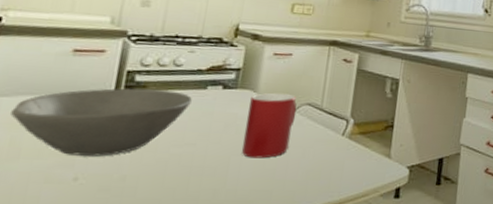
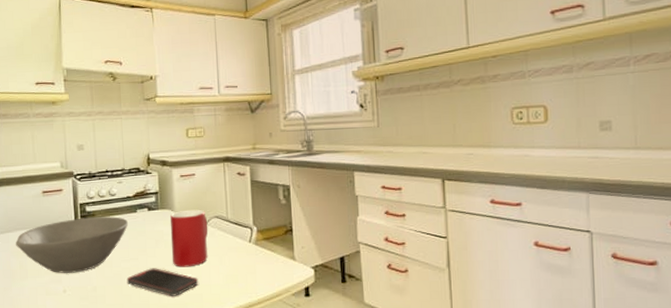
smartphone: none [172,156,271,192] -> present [126,268,199,296]

